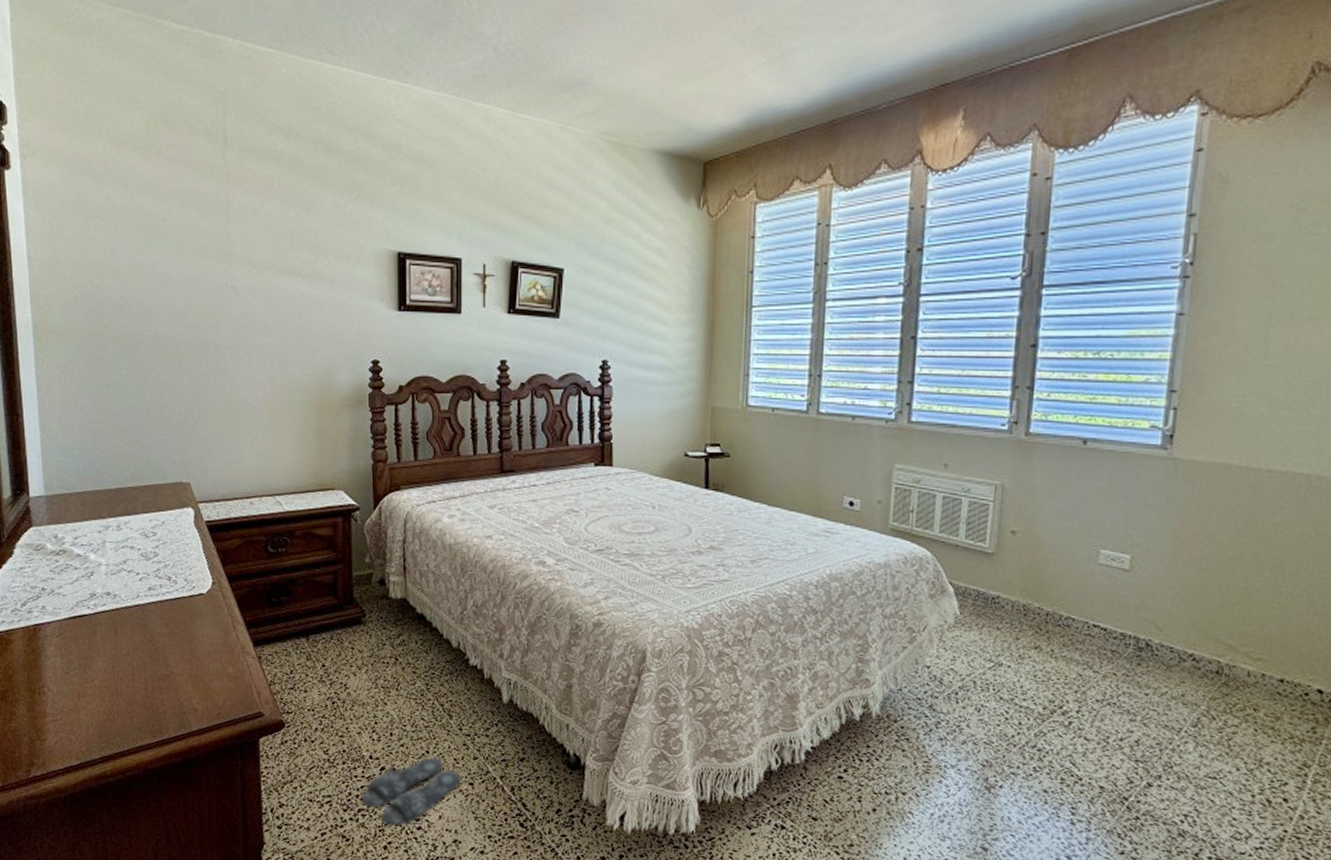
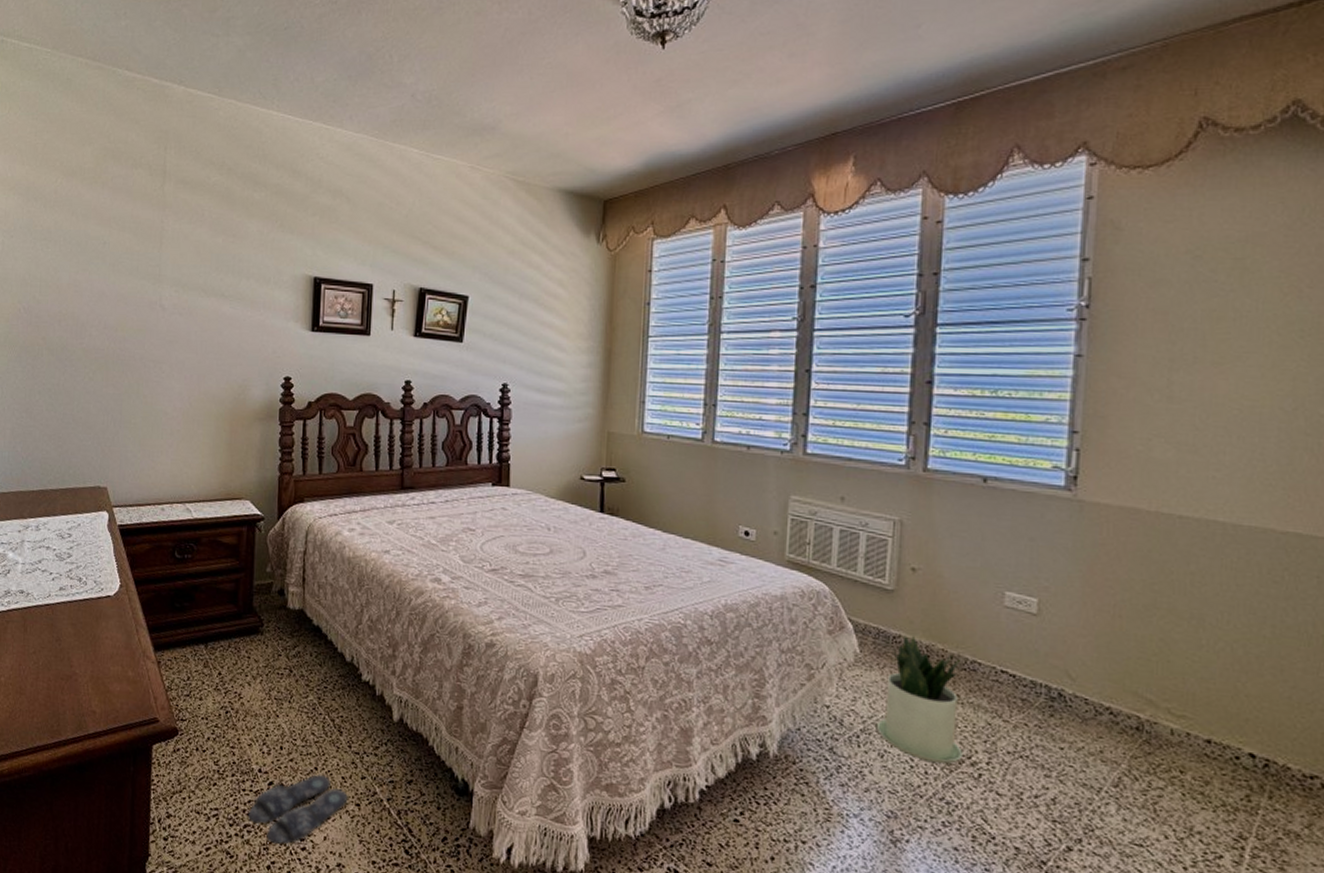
planter: none [973,596,1056,715] -> present [876,635,963,764]

